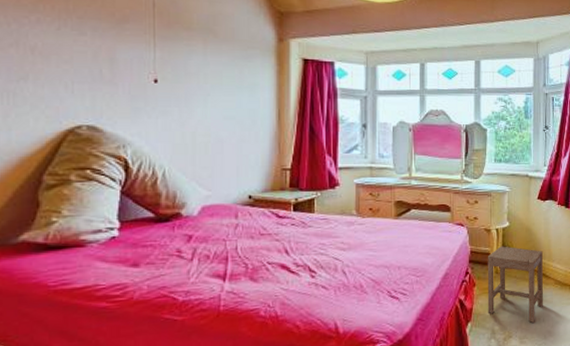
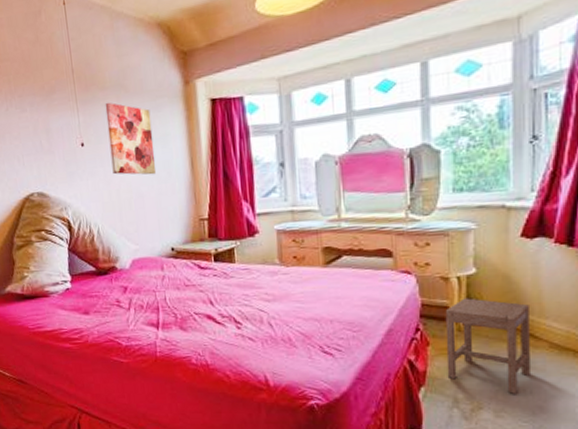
wall art: none [189,43,240,121] -> present [105,102,157,175]

